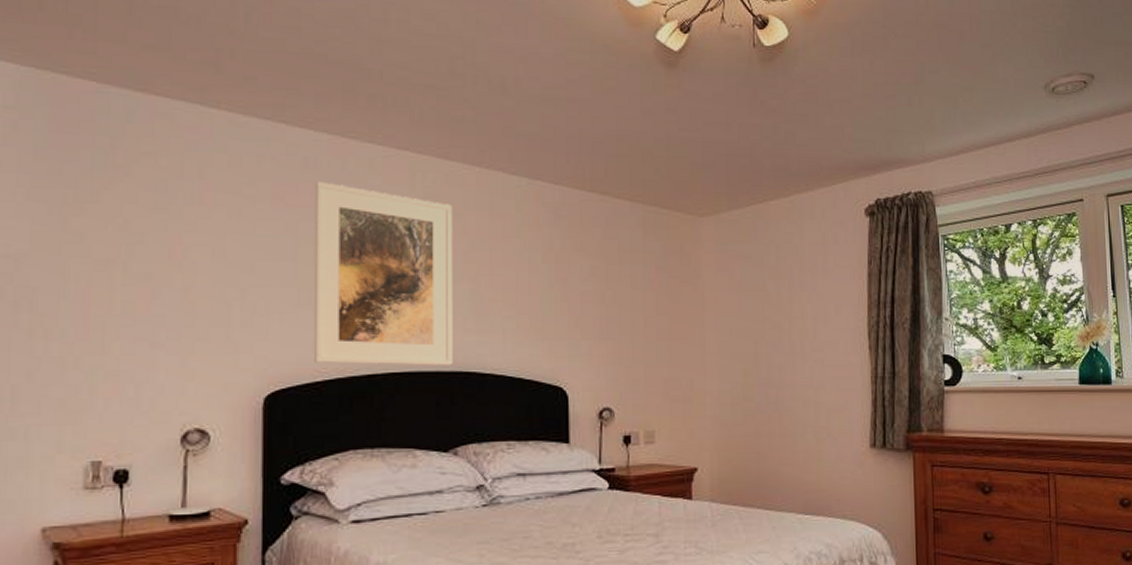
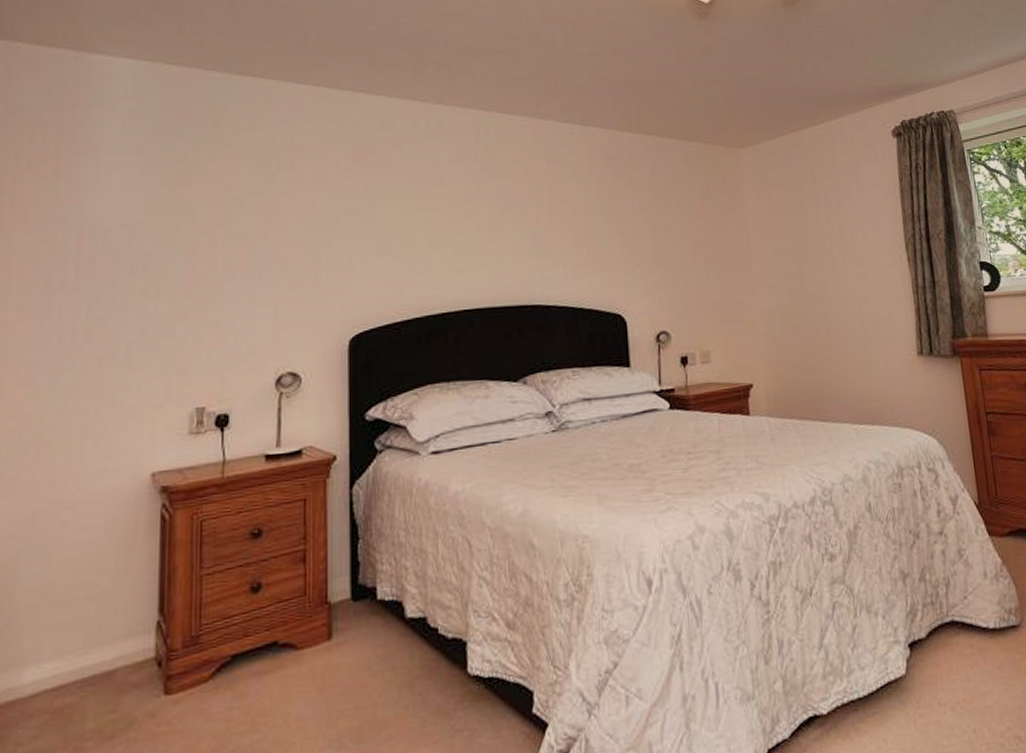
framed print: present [313,181,453,366] -> none [390,141,519,305]

